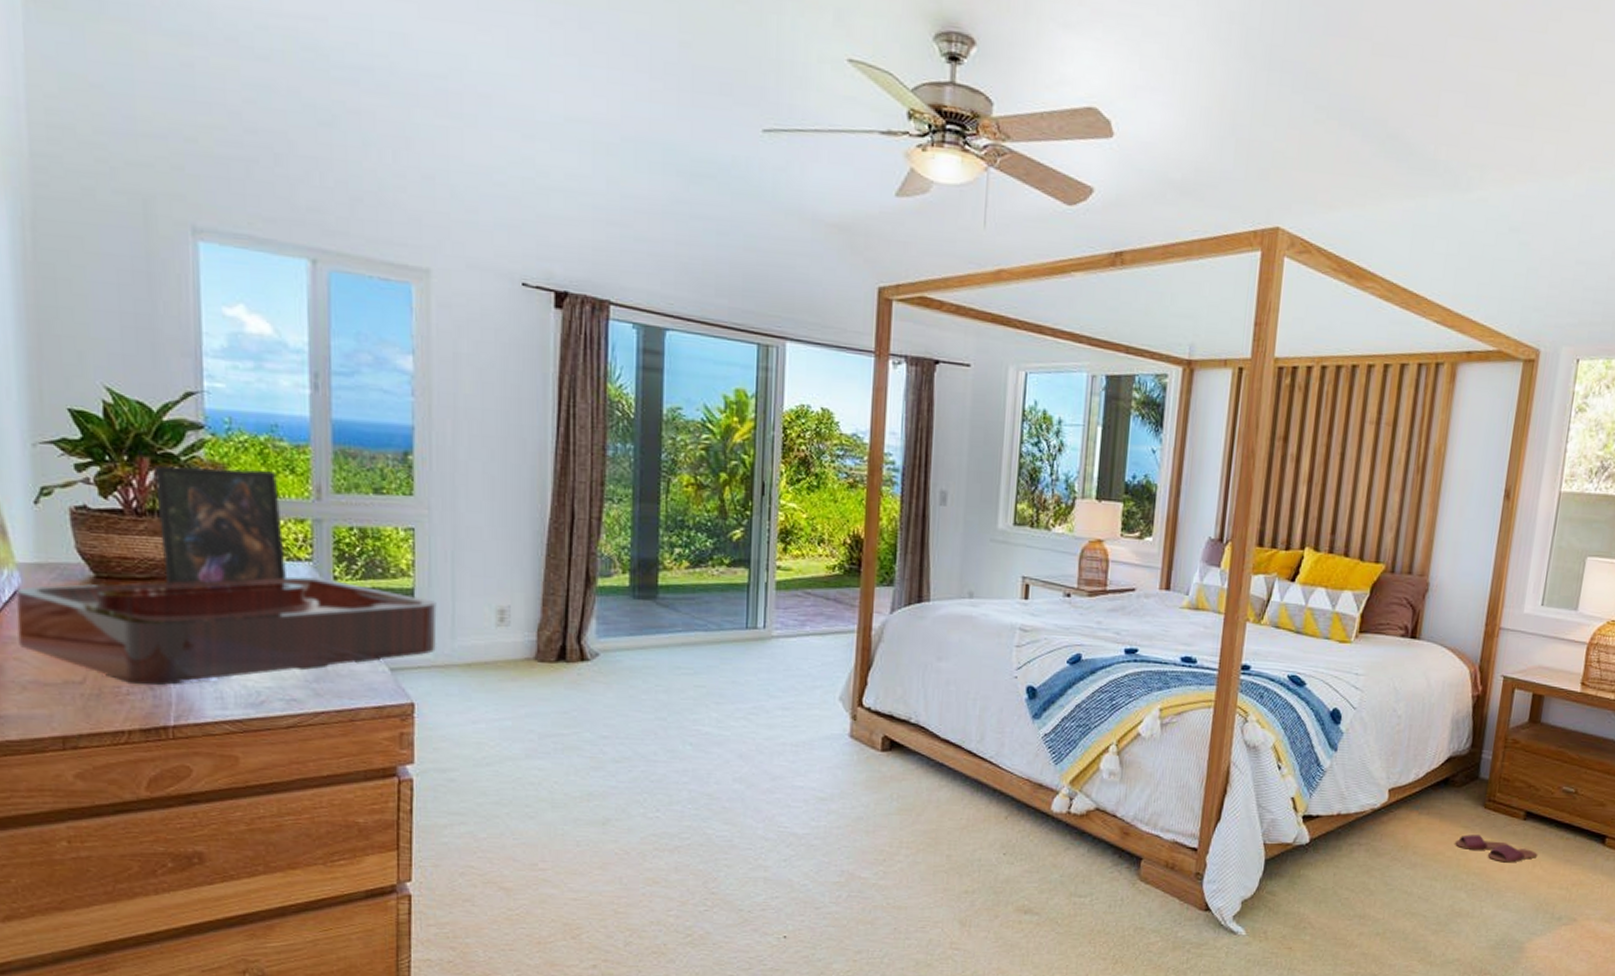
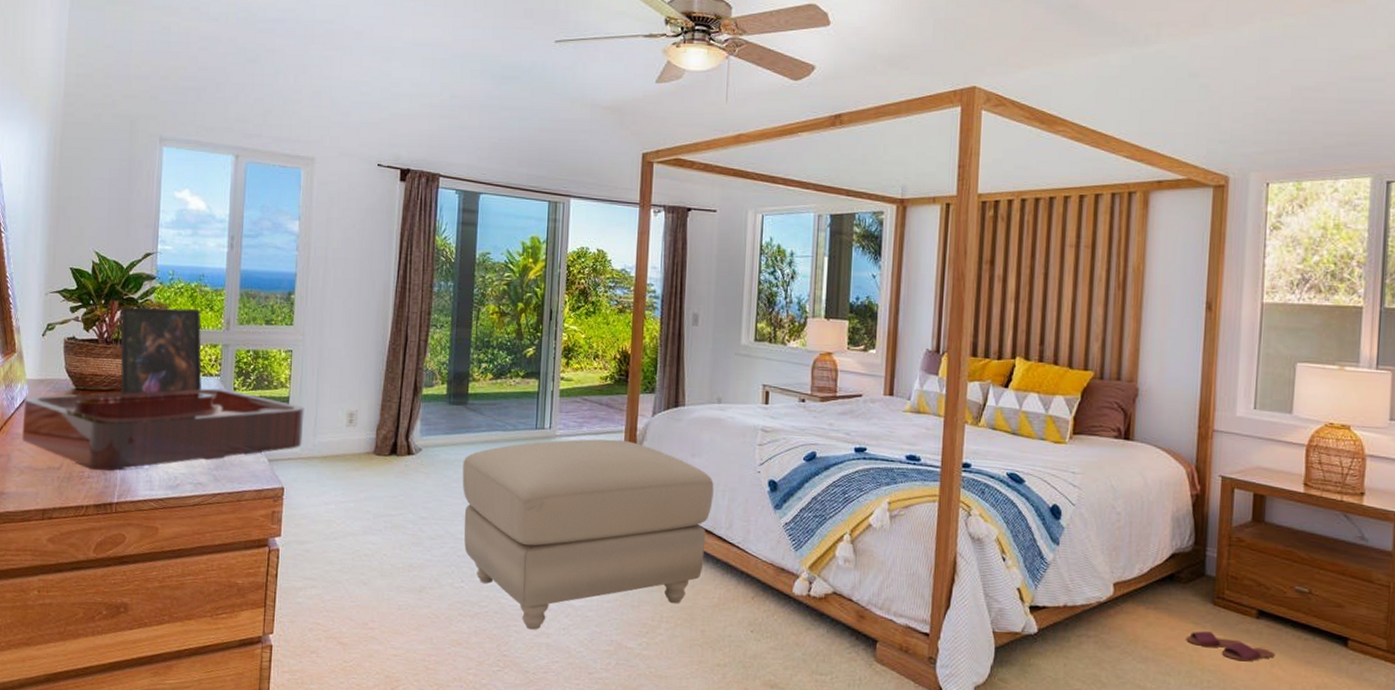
ottoman: none [653,640,963,863] -> present [462,439,714,630]

